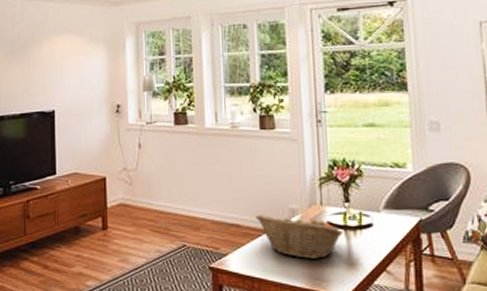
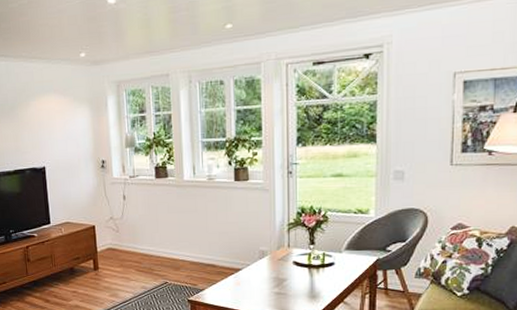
fruit basket: present [256,215,343,259] -> none [229,256,307,292]

